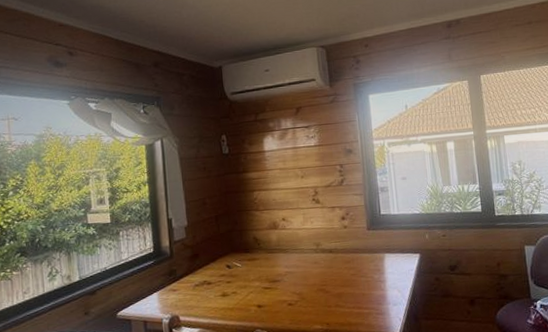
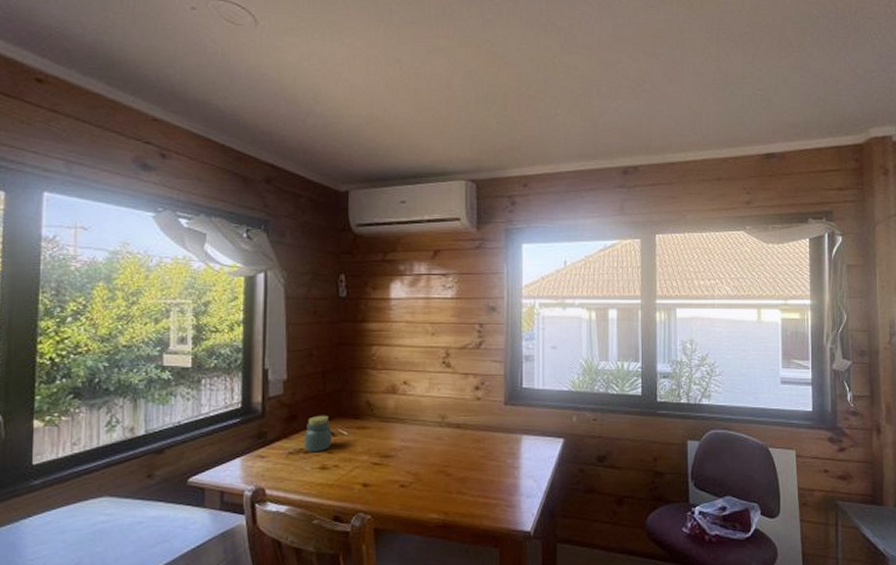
jar: none [206,251,229,284] -> present [305,415,332,453]

